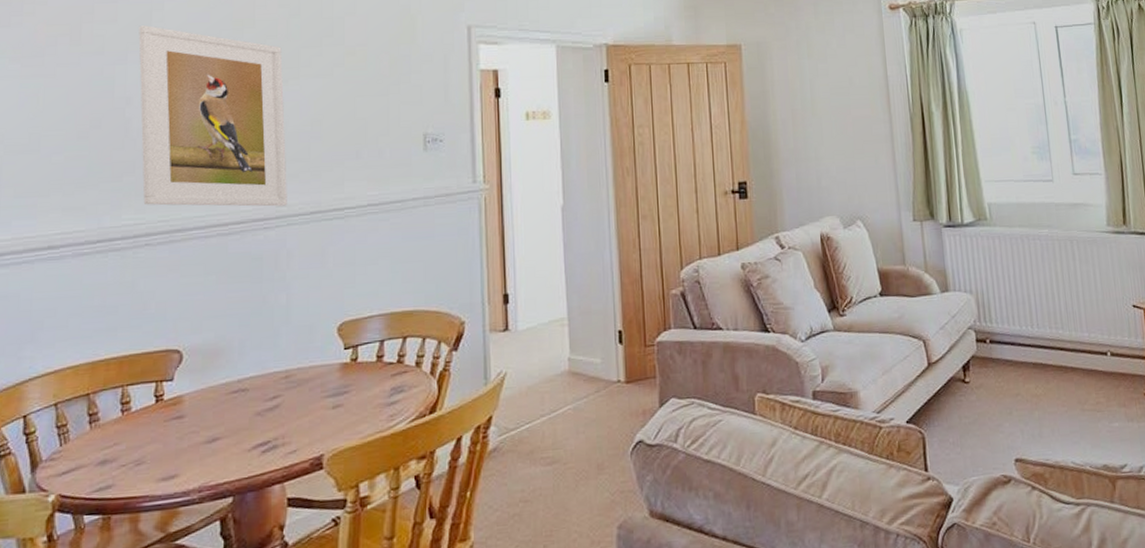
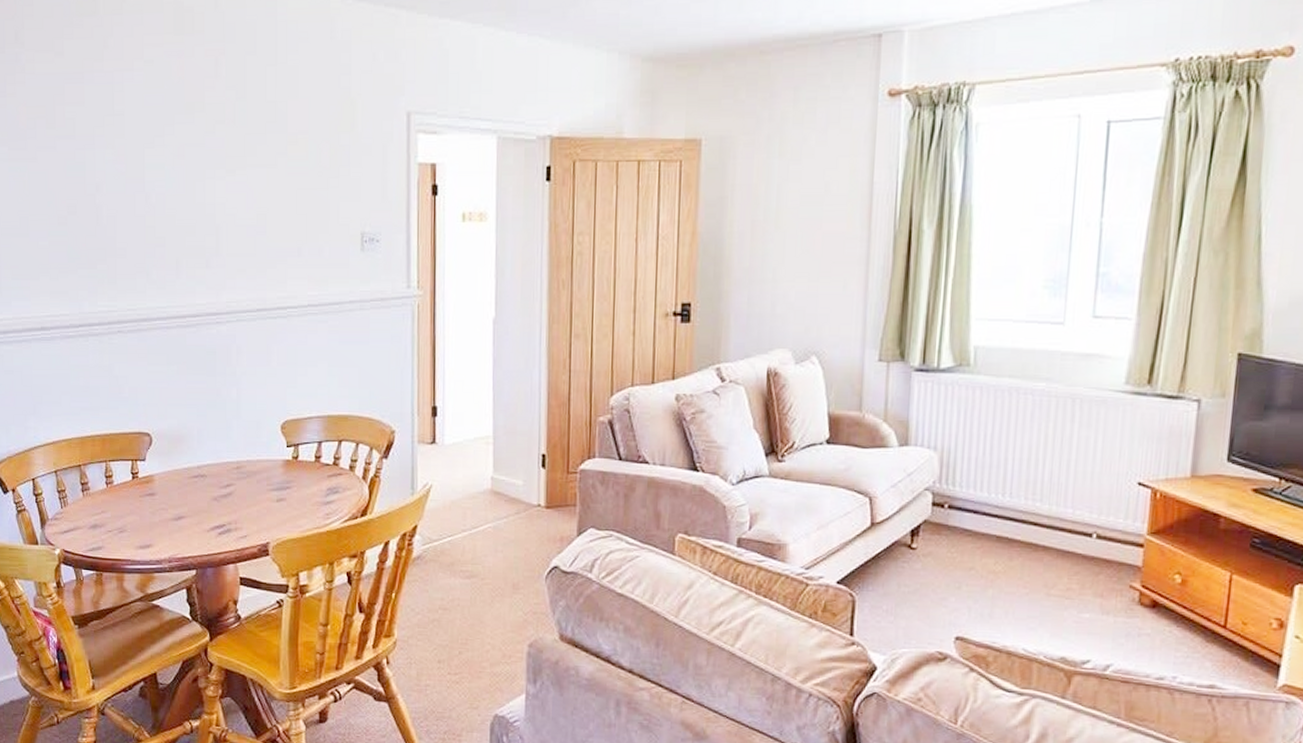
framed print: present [138,25,287,207] -> none [103,108,236,301]

